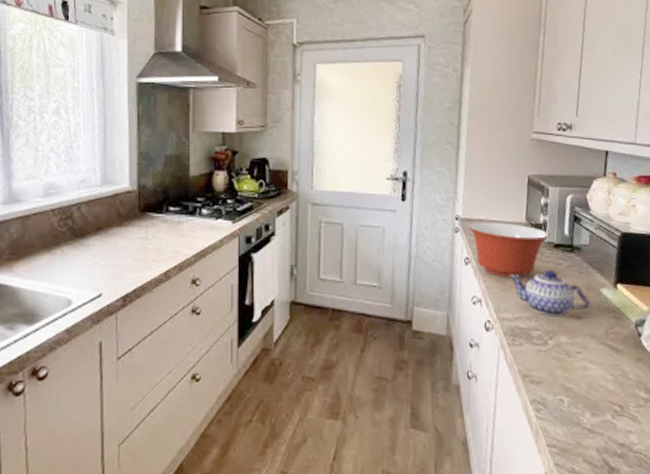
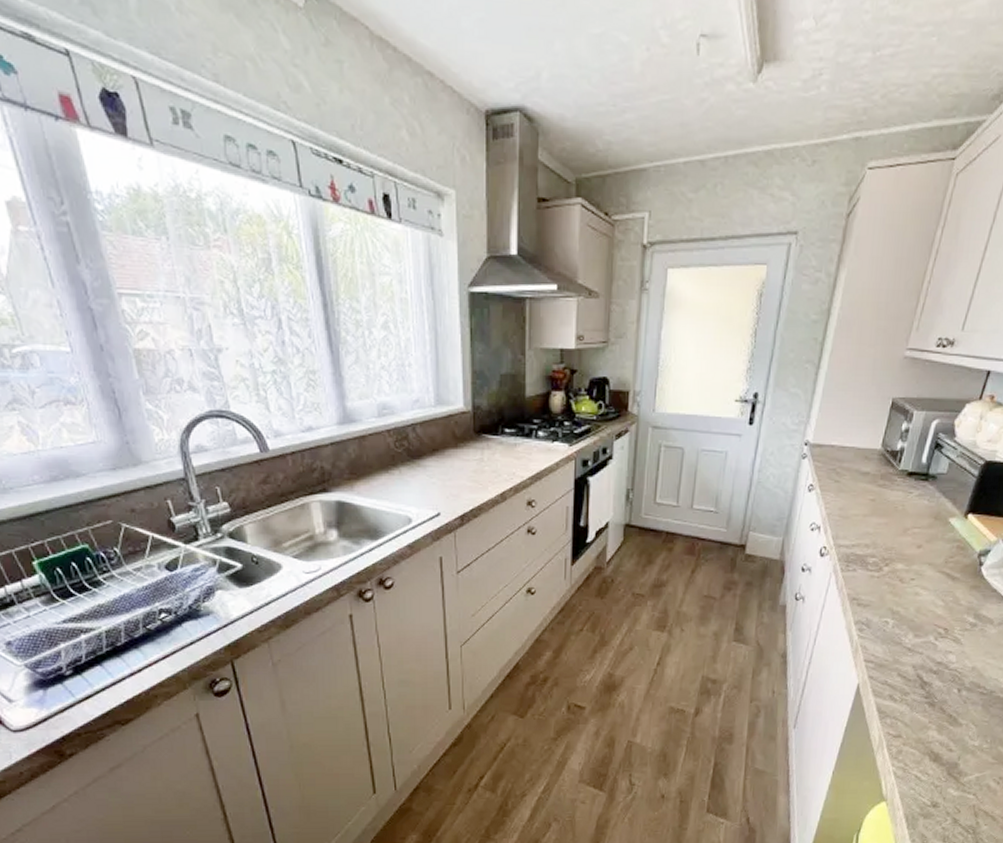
mixing bowl: present [468,222,550,278] -> none [818,448,905,506]
teapot: present [508,269,591,318] -> none [852,498,936,546]

